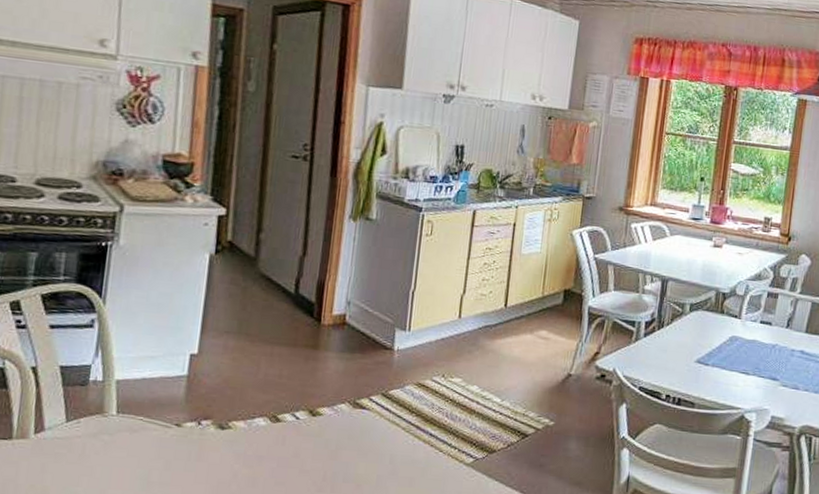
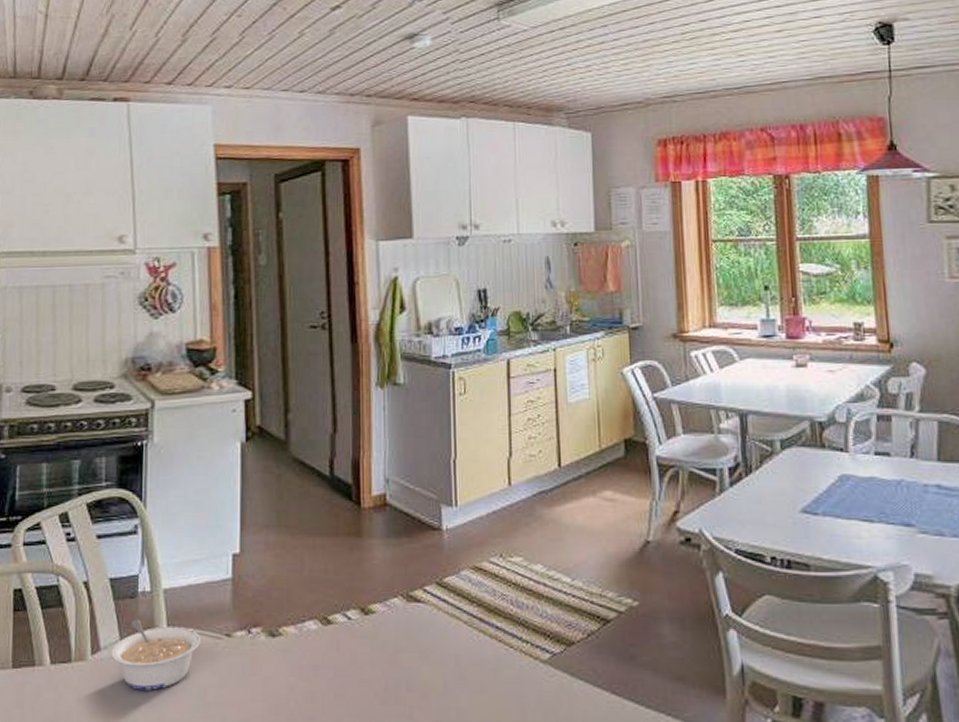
legume: none [55,404,150,469] -> present [111,619,200,690]

